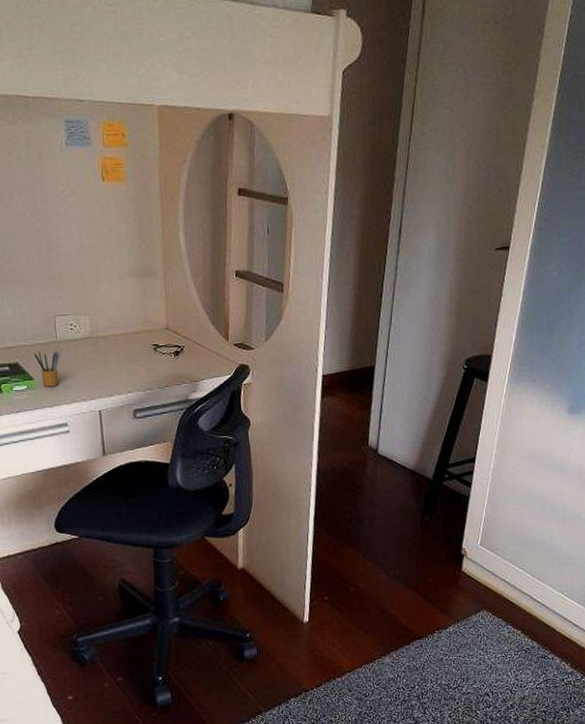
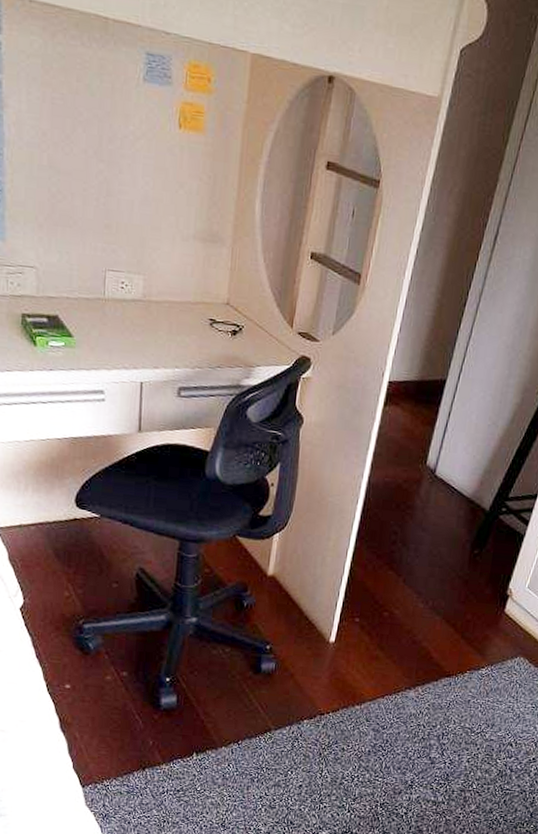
pencil box: present [33,348,62,387] -> none [76,306,109,349]

